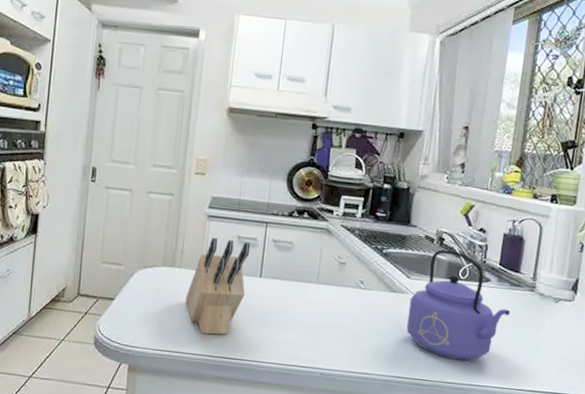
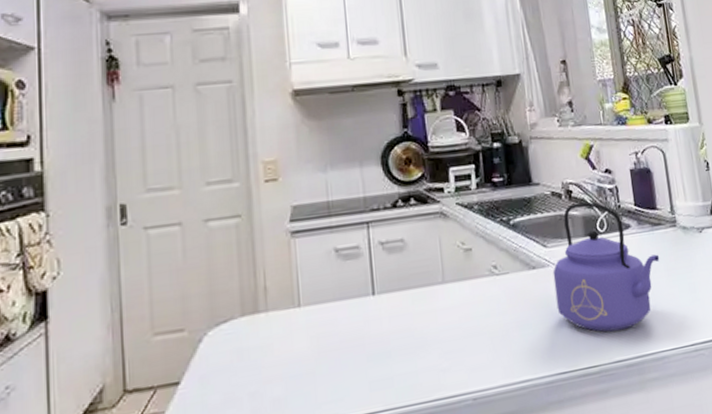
knife block: present [185,237,251,335] -> none [280,254,359,394]

